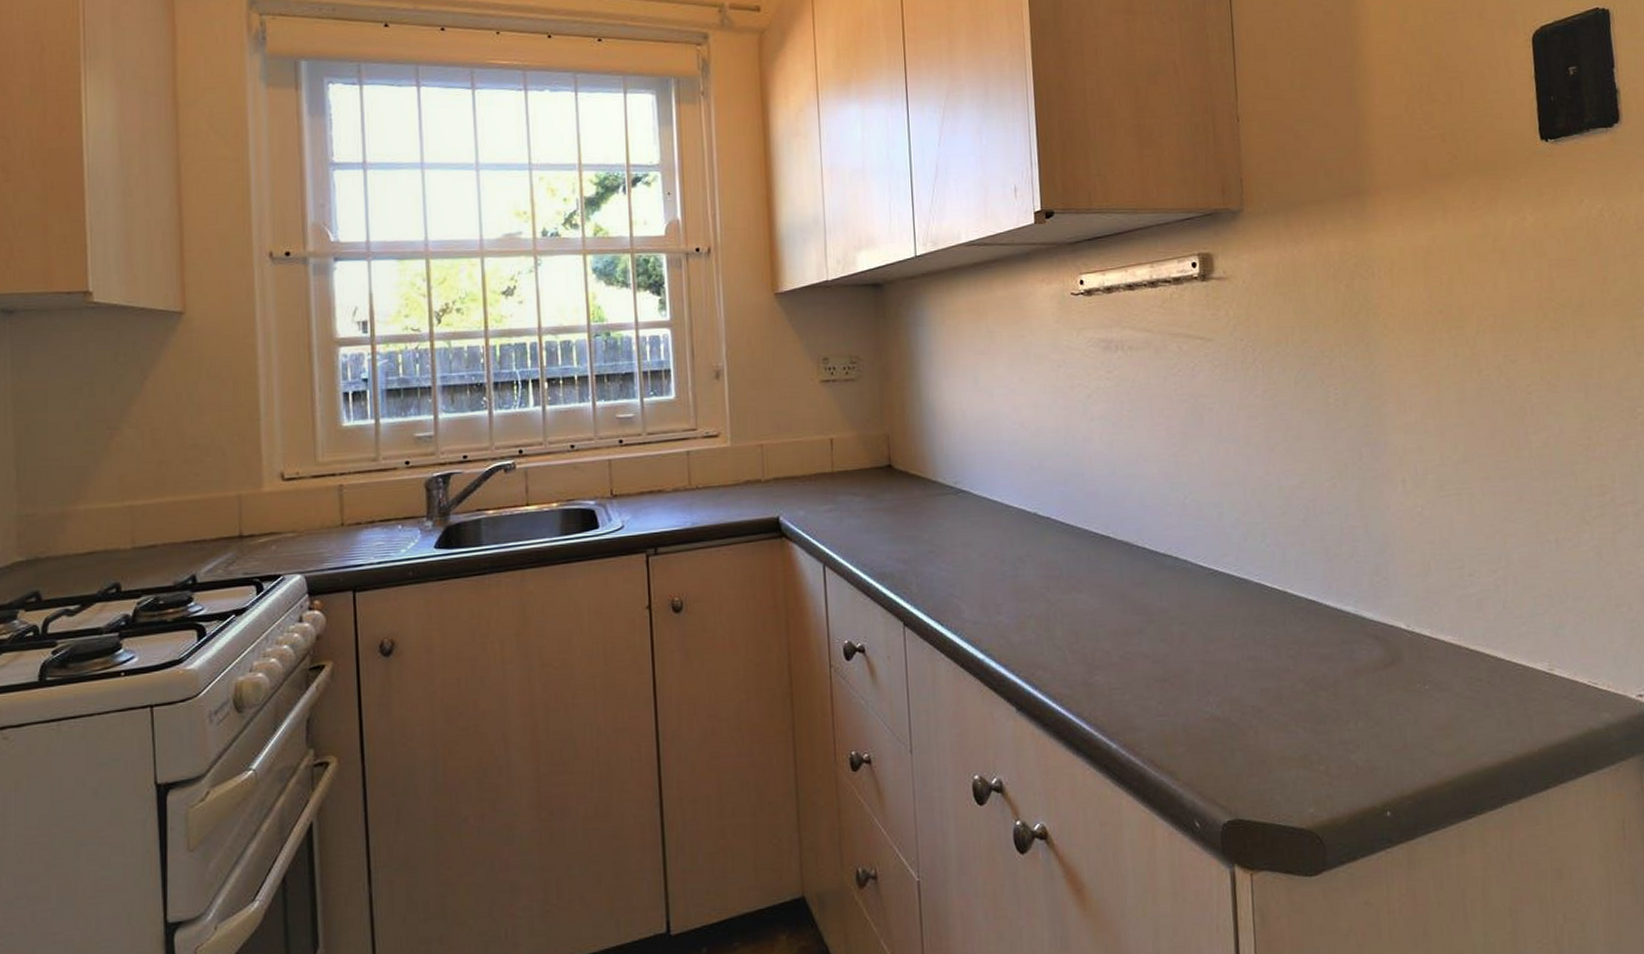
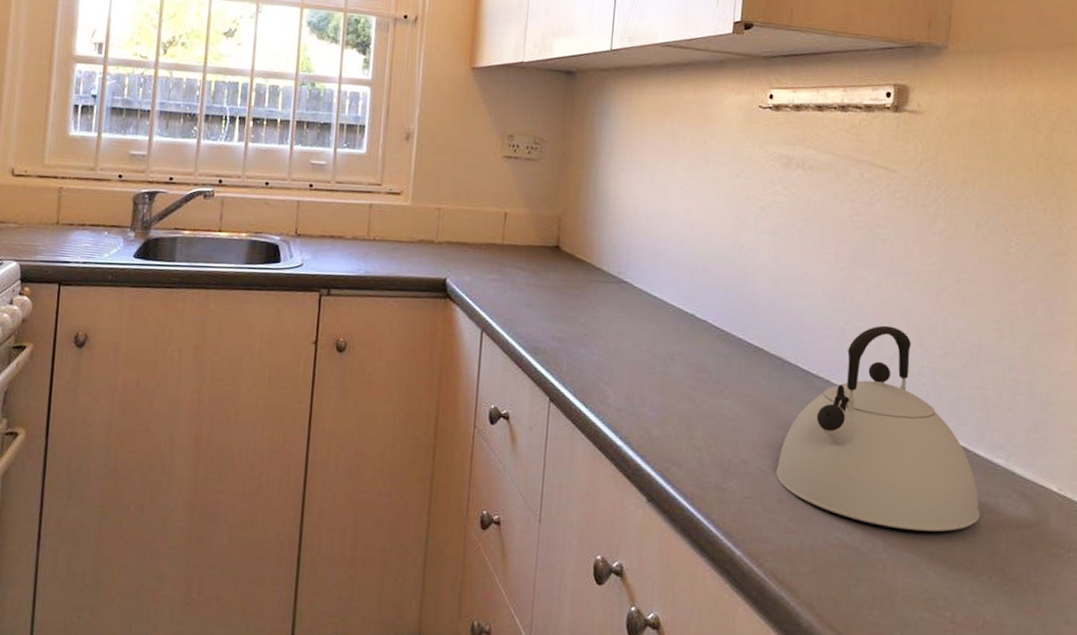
kettle: none [1139,493,1339,693] -> present [776,325,980,532]

